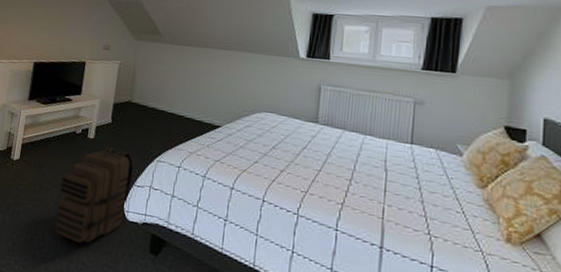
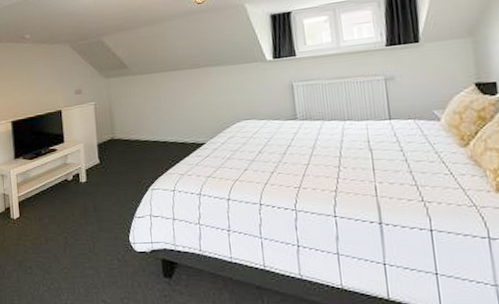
backpack: present [55,147,134,244] -> none [64,186,133,283]

